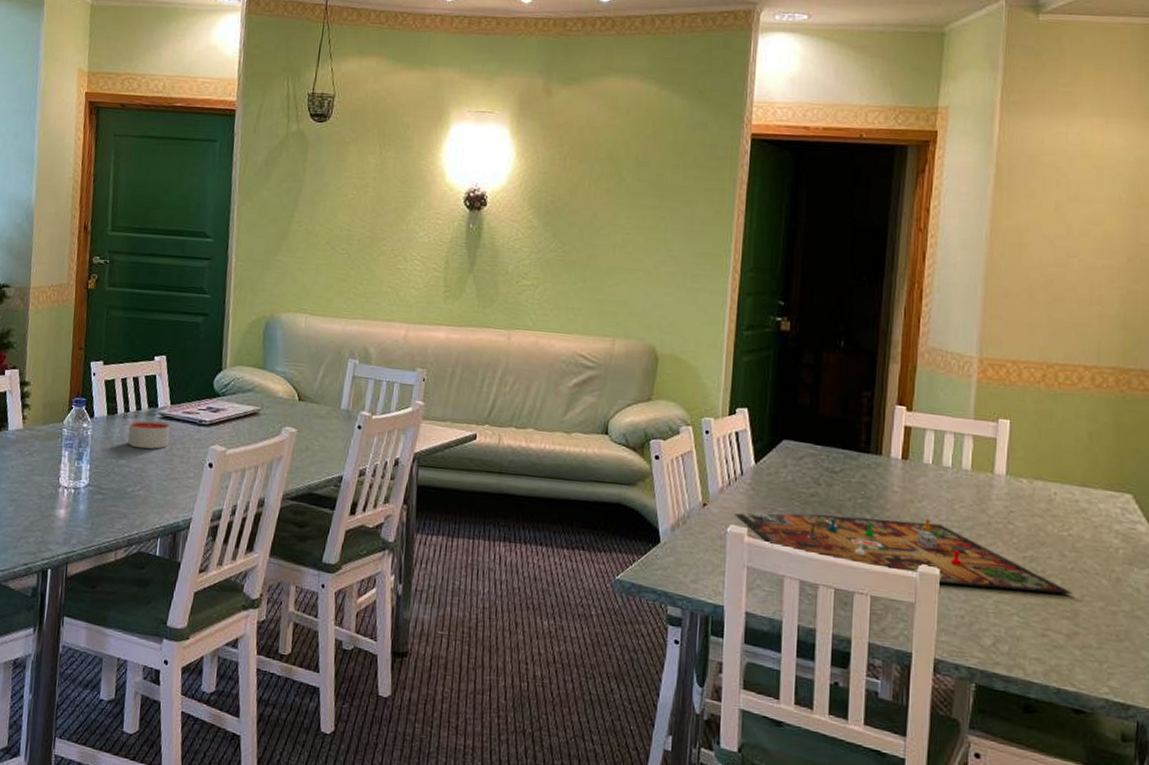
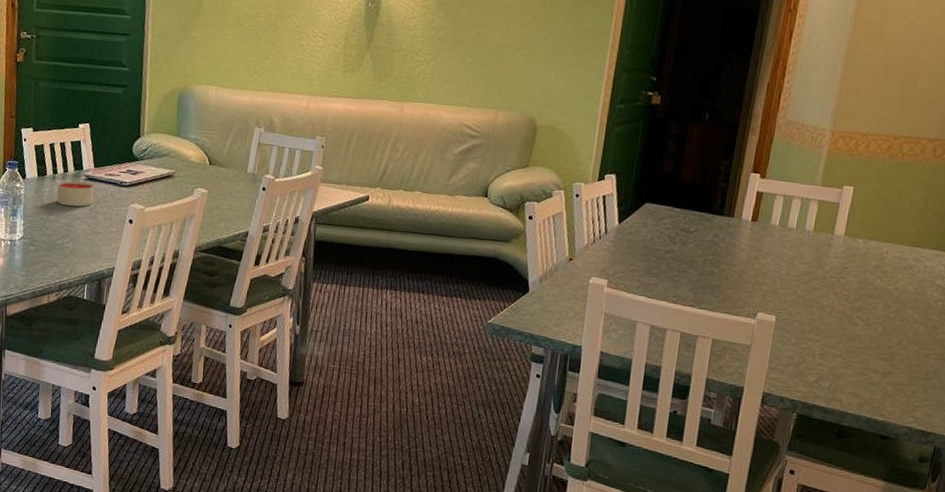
gameboard: present [733,513,1072,594] -> none [596,267,891,339]

